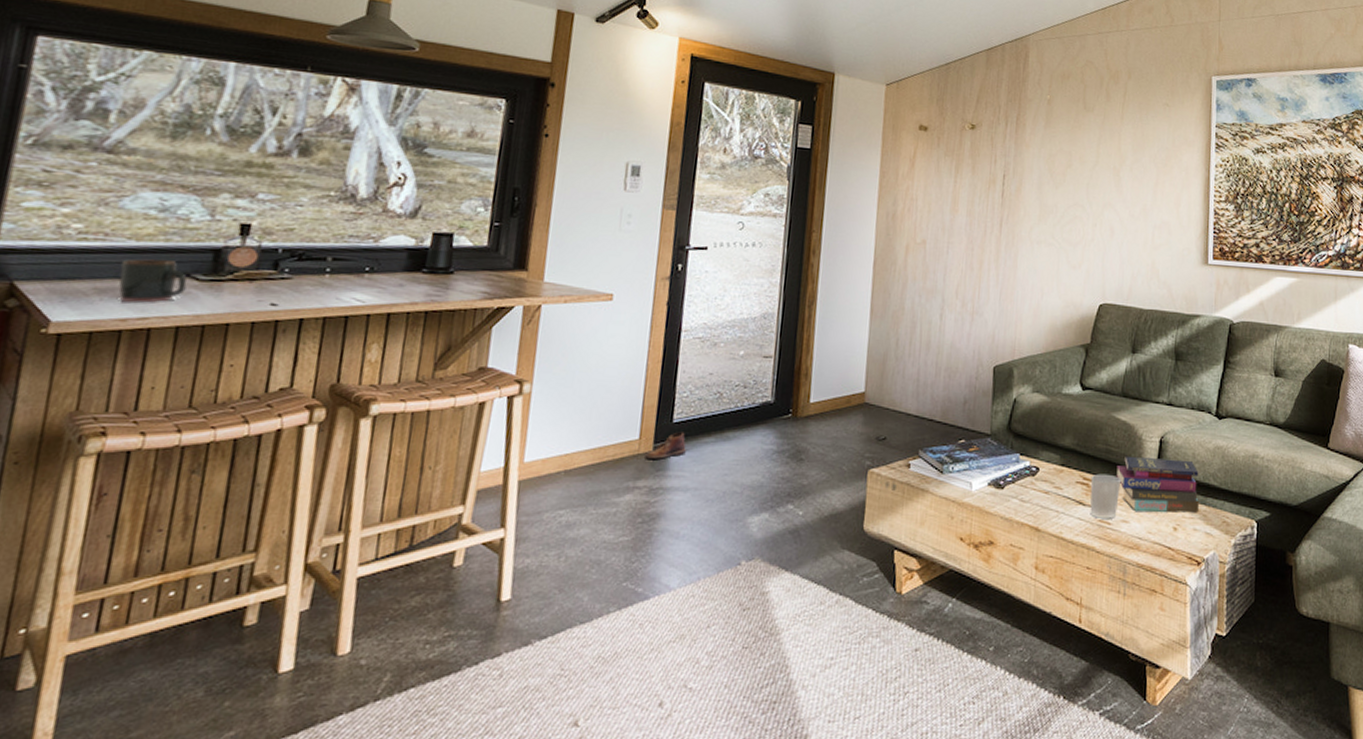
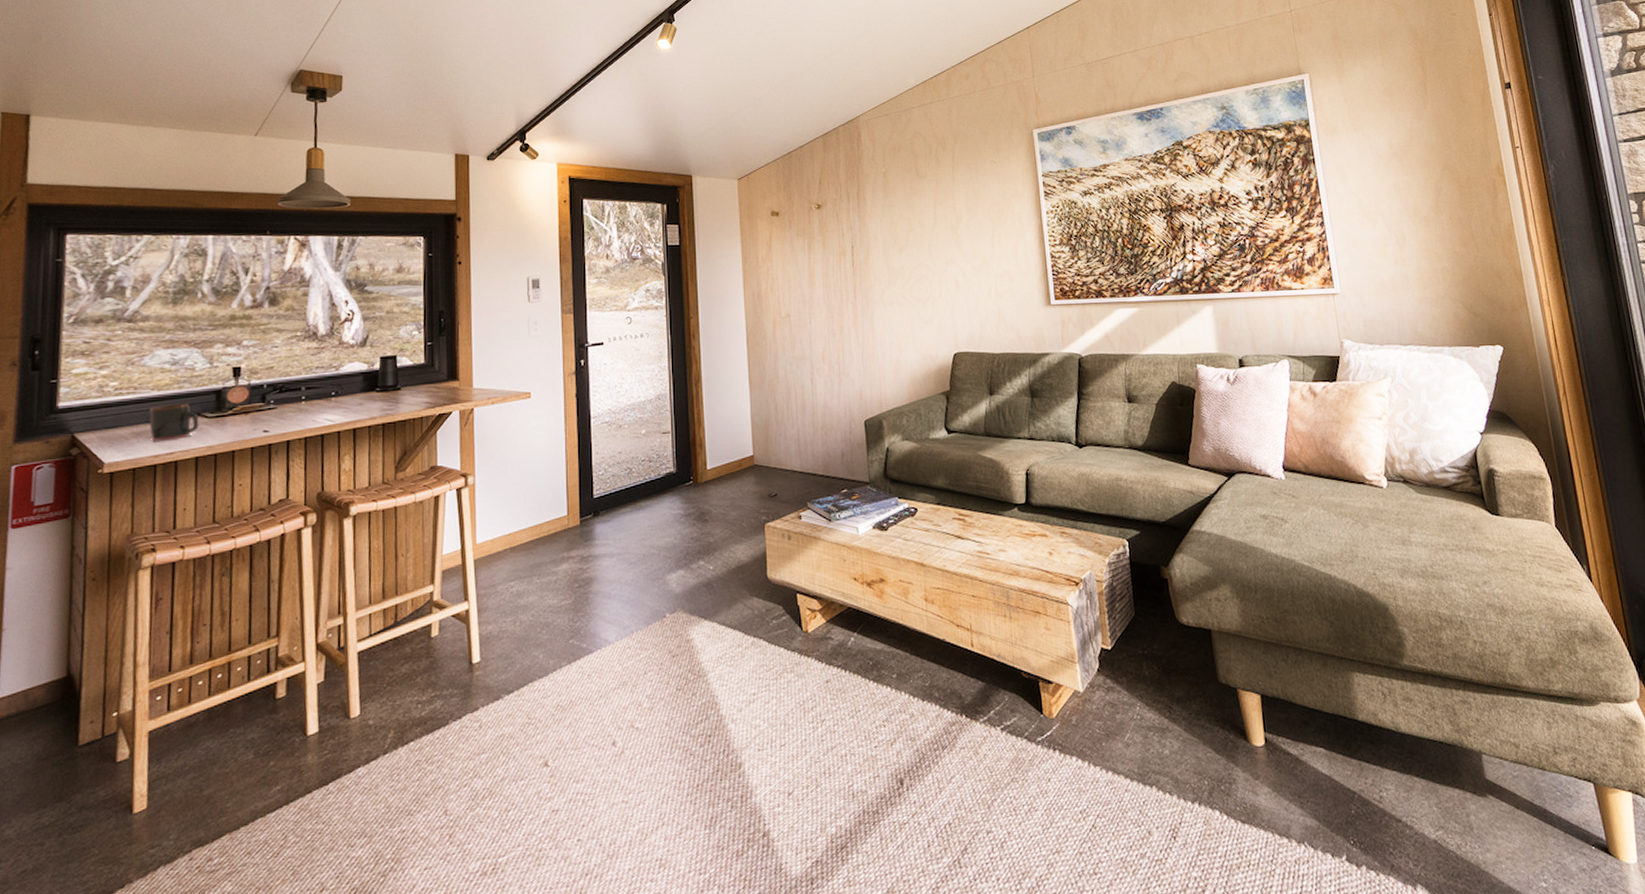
boot: present [643,432,686,461] -> none [573,505,607,533]
candle holder: present [1090,473,1122,519] -> none [966,508,995,550]
books: present [1116,456,1199,513] -> none [989,489,1071,540]

